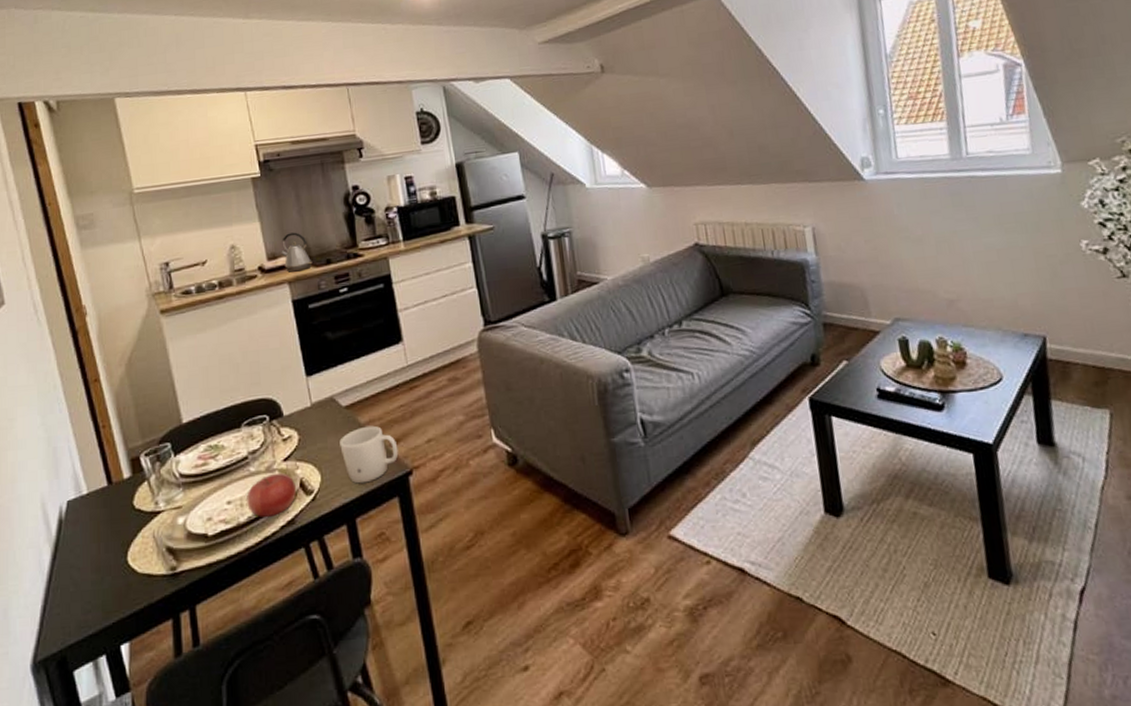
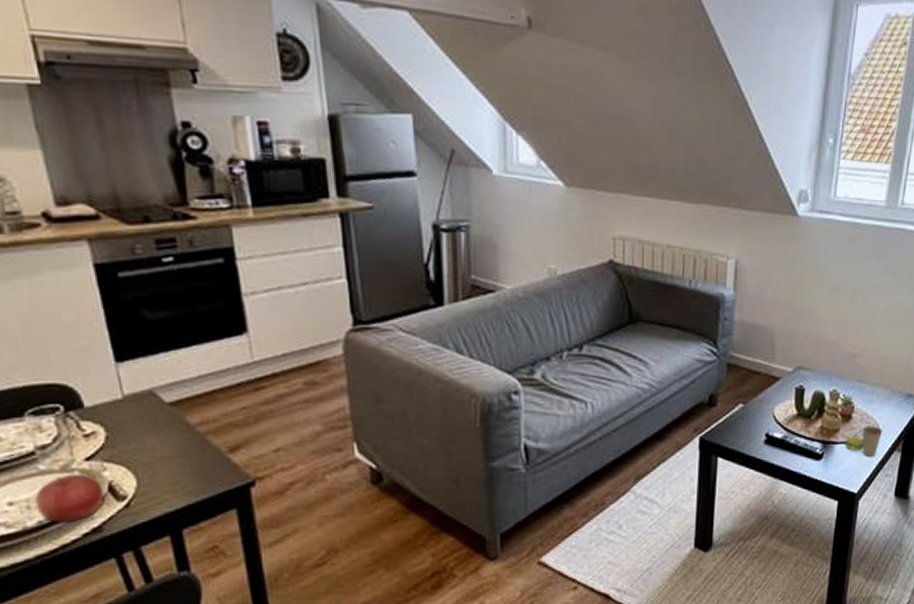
kettle: present [280,232,313,273] -> none [74,172,123,228]
mug: present [339,425,399,484] -> none [161,428,238,492]
cup: none [965,370,1006,403] -> present [845,426,883,456]

